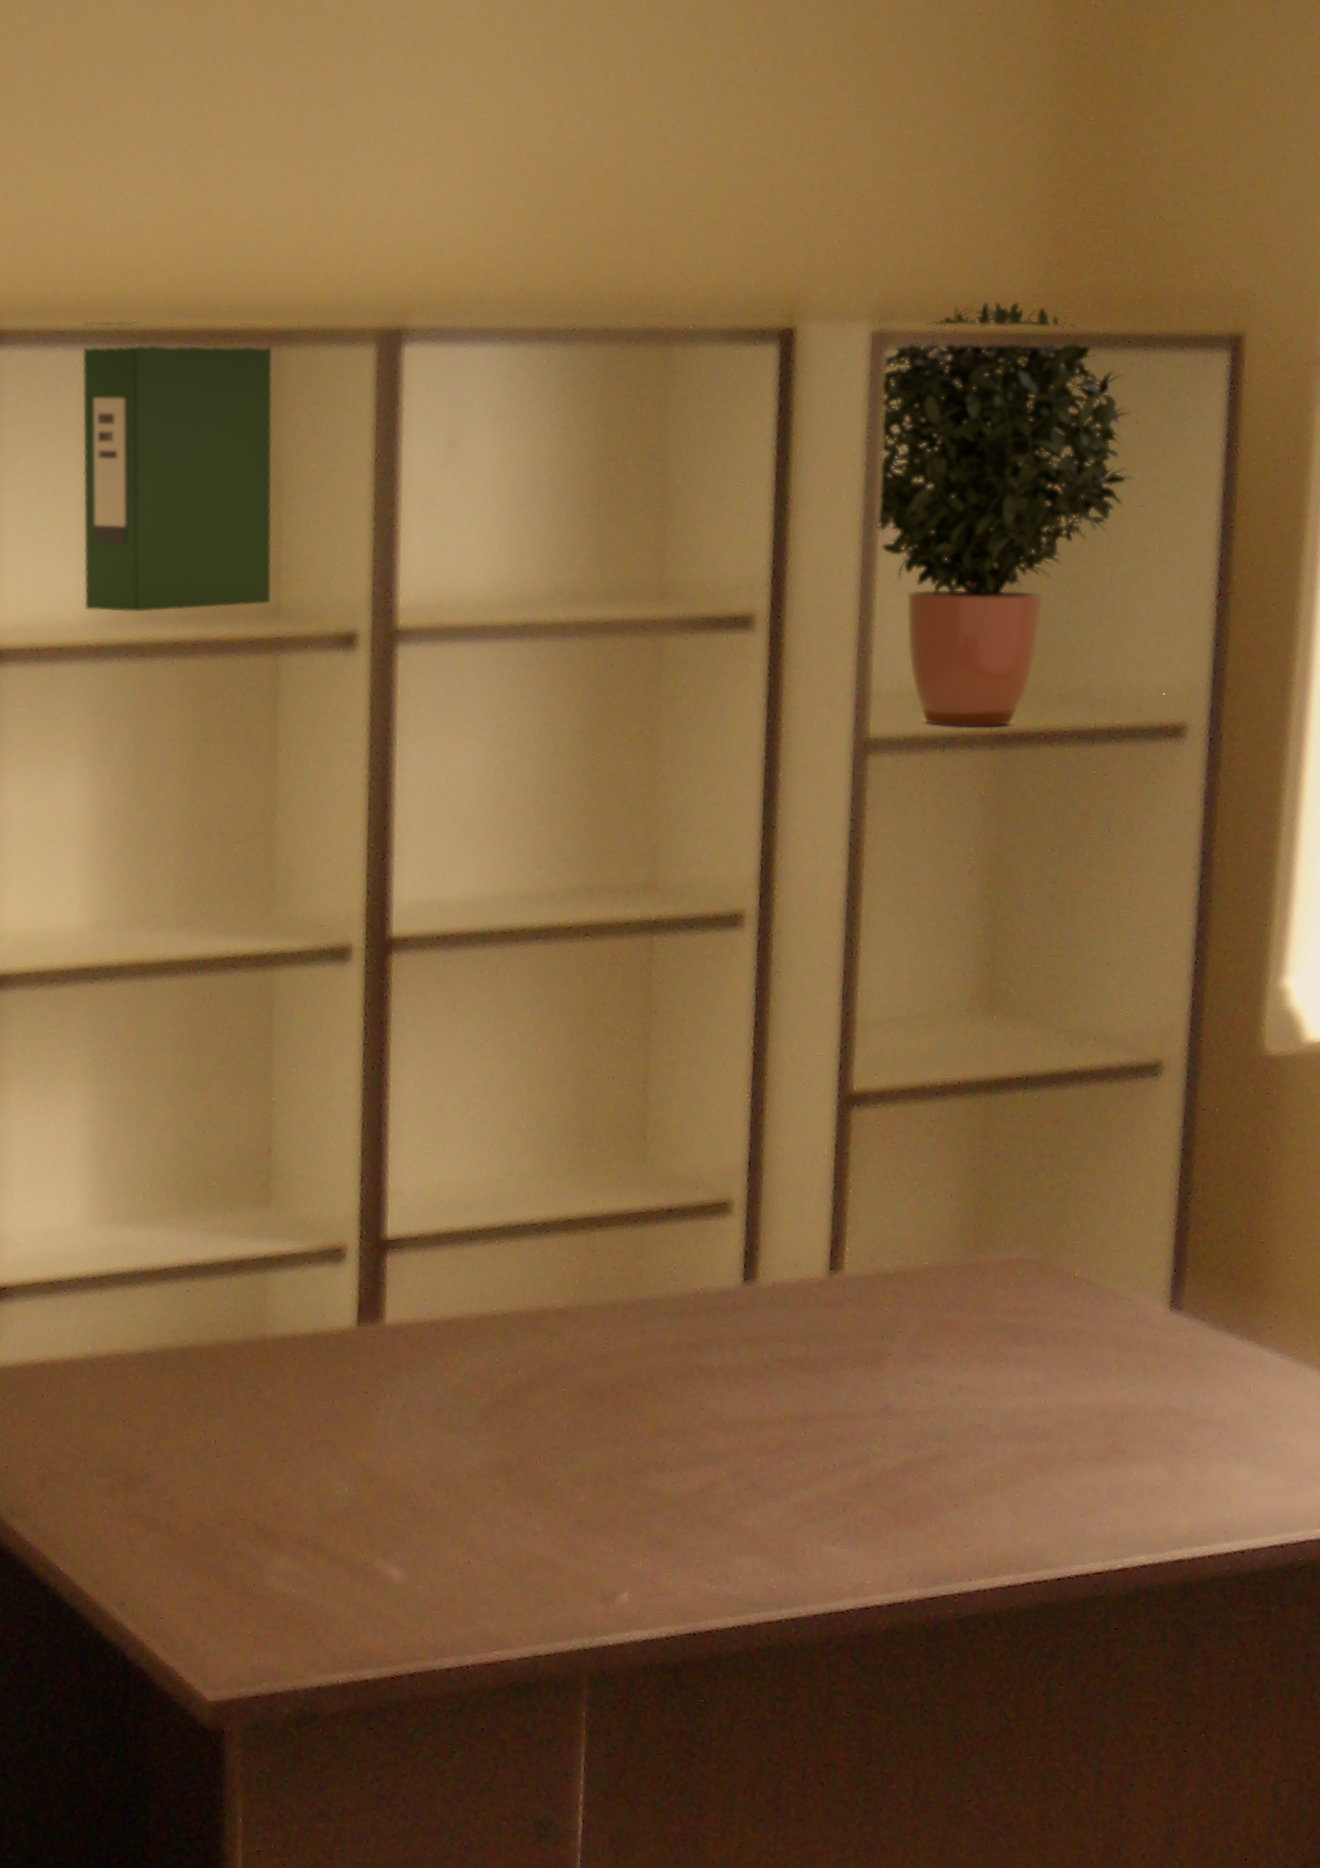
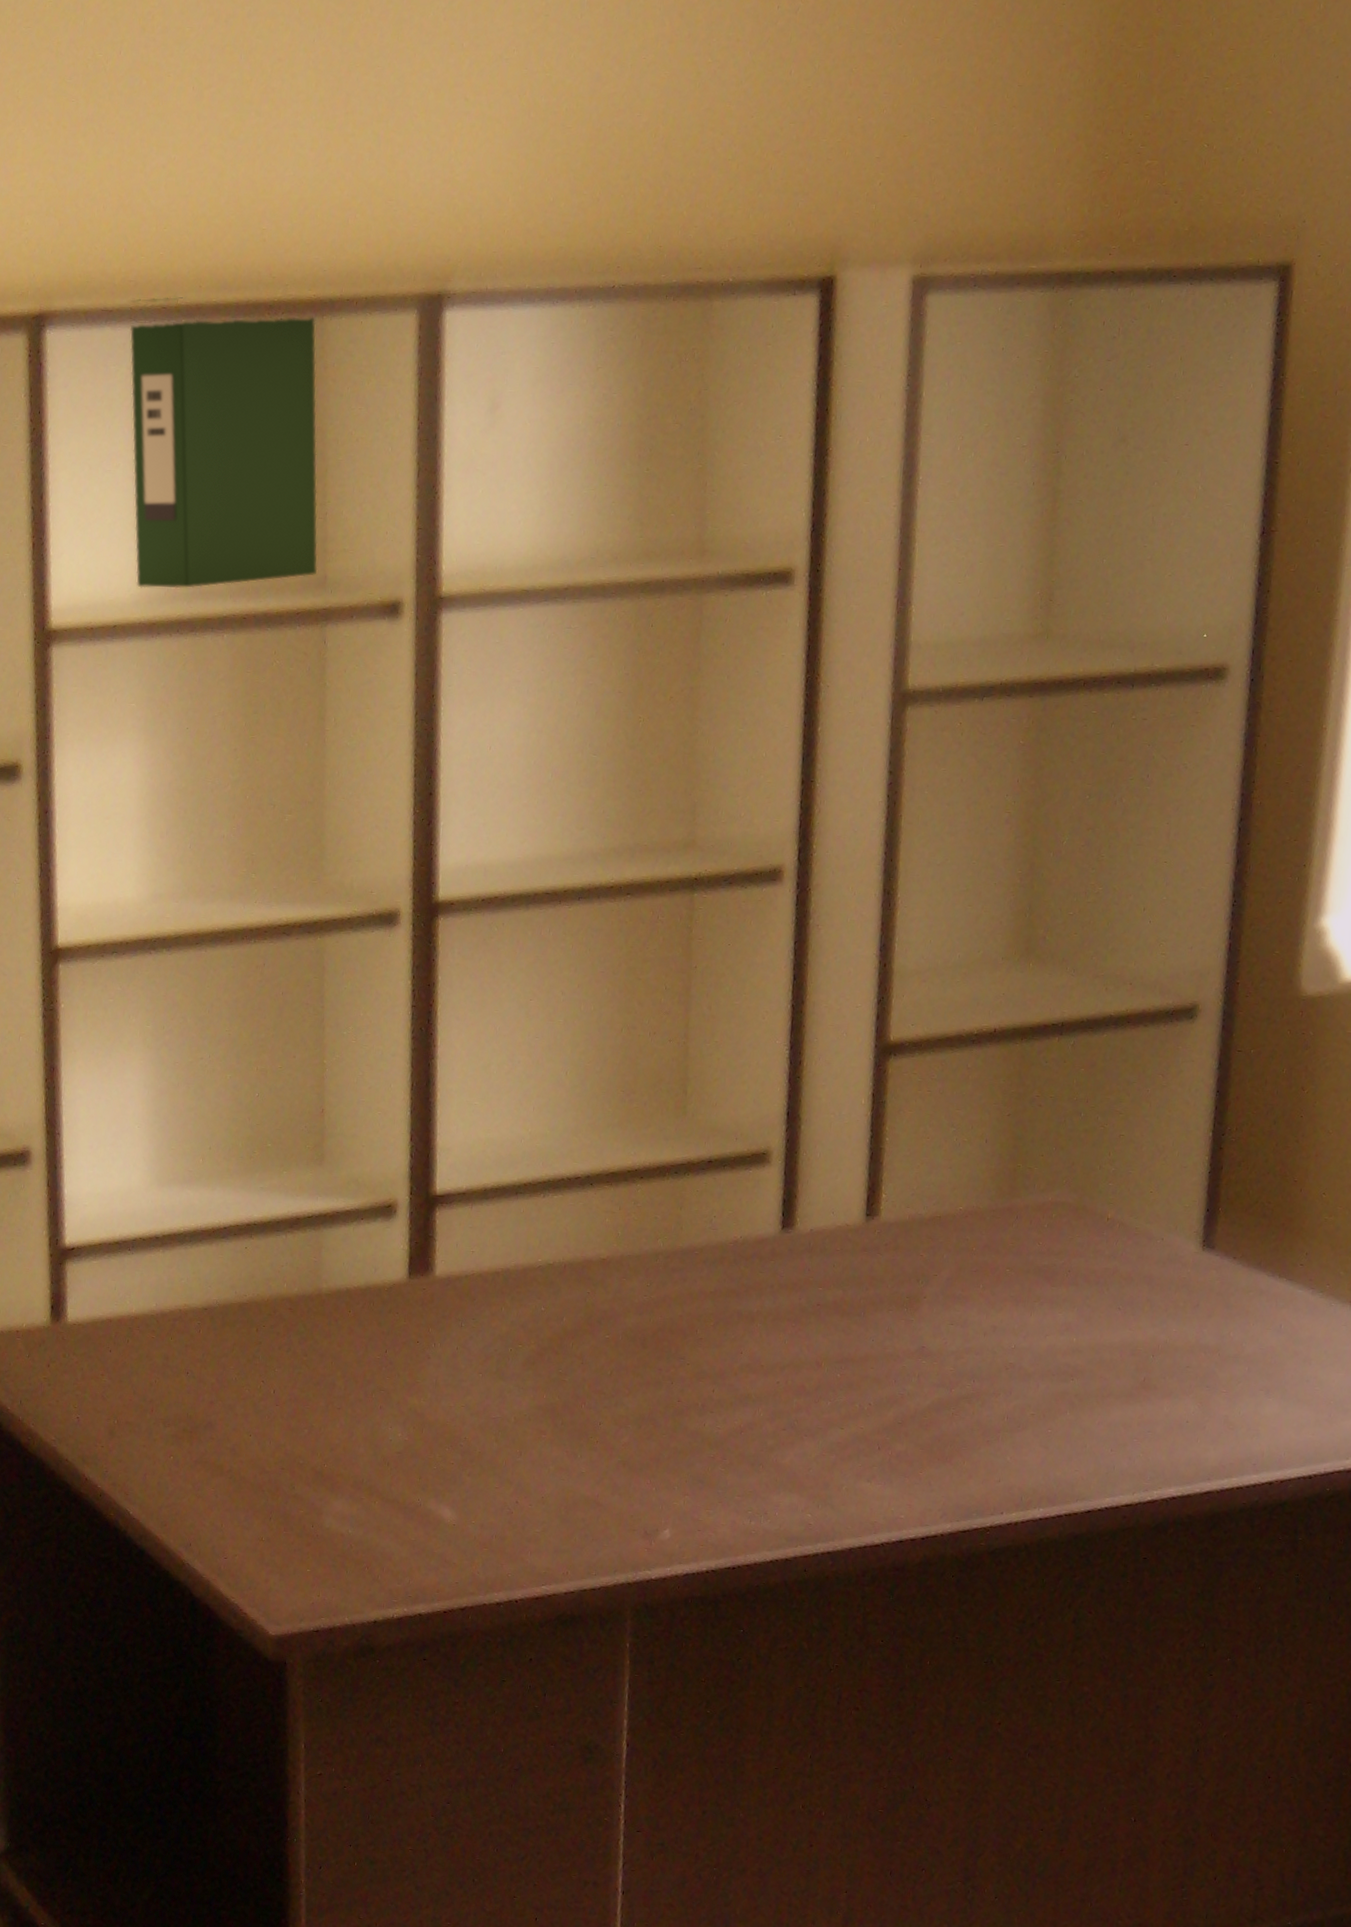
potted plant: present [876,301,1134,727] -> none [915,239,1178,676]

